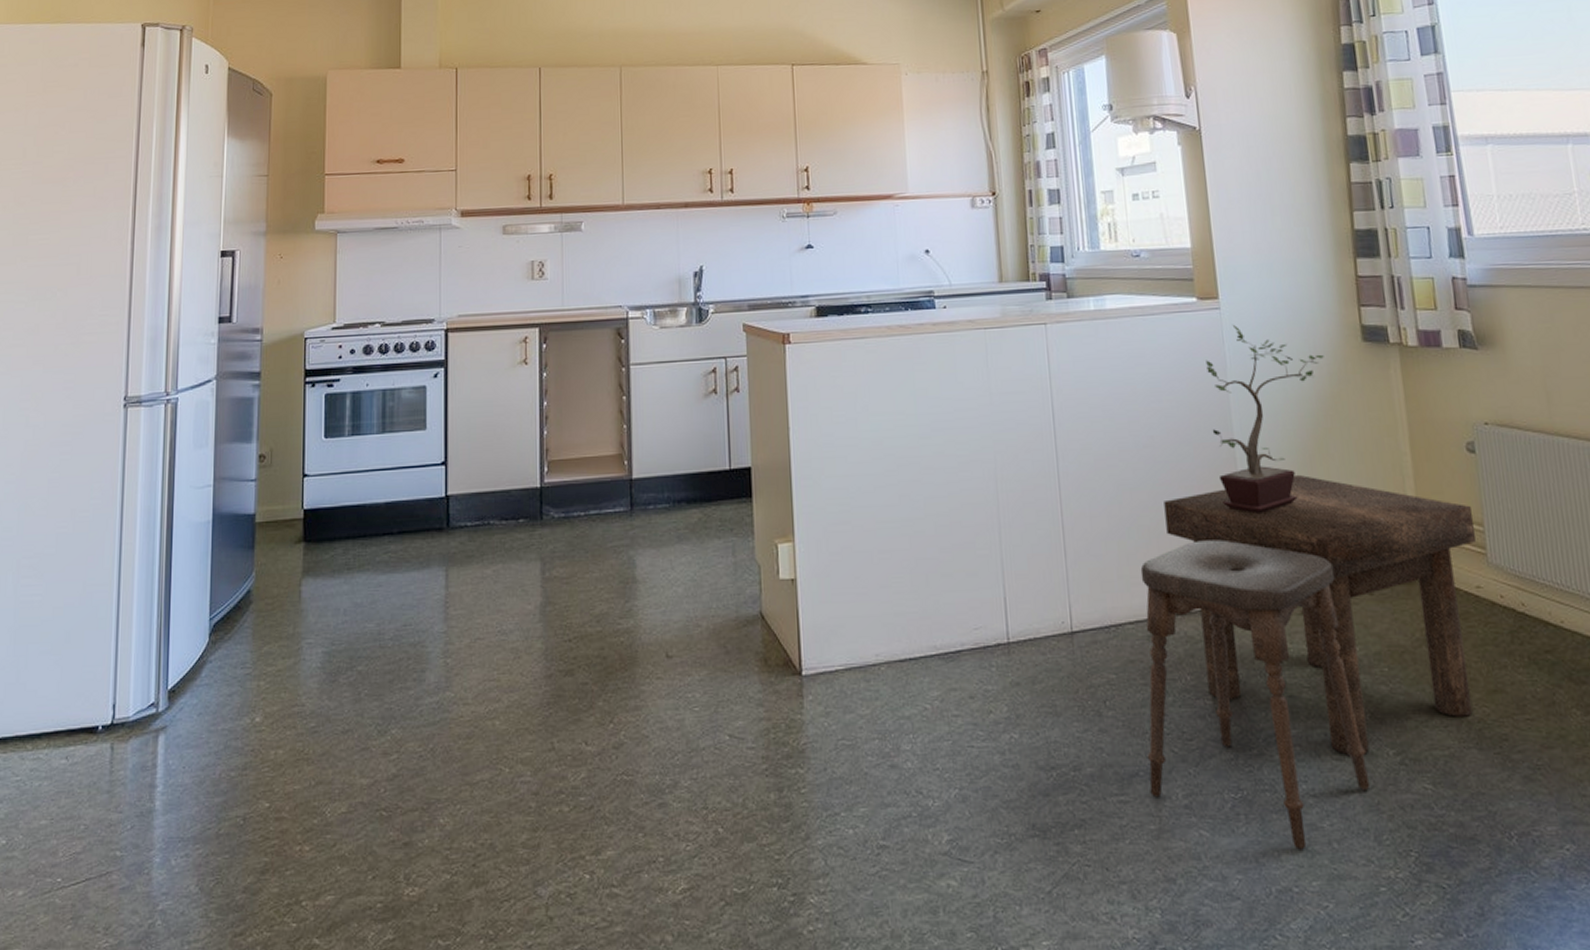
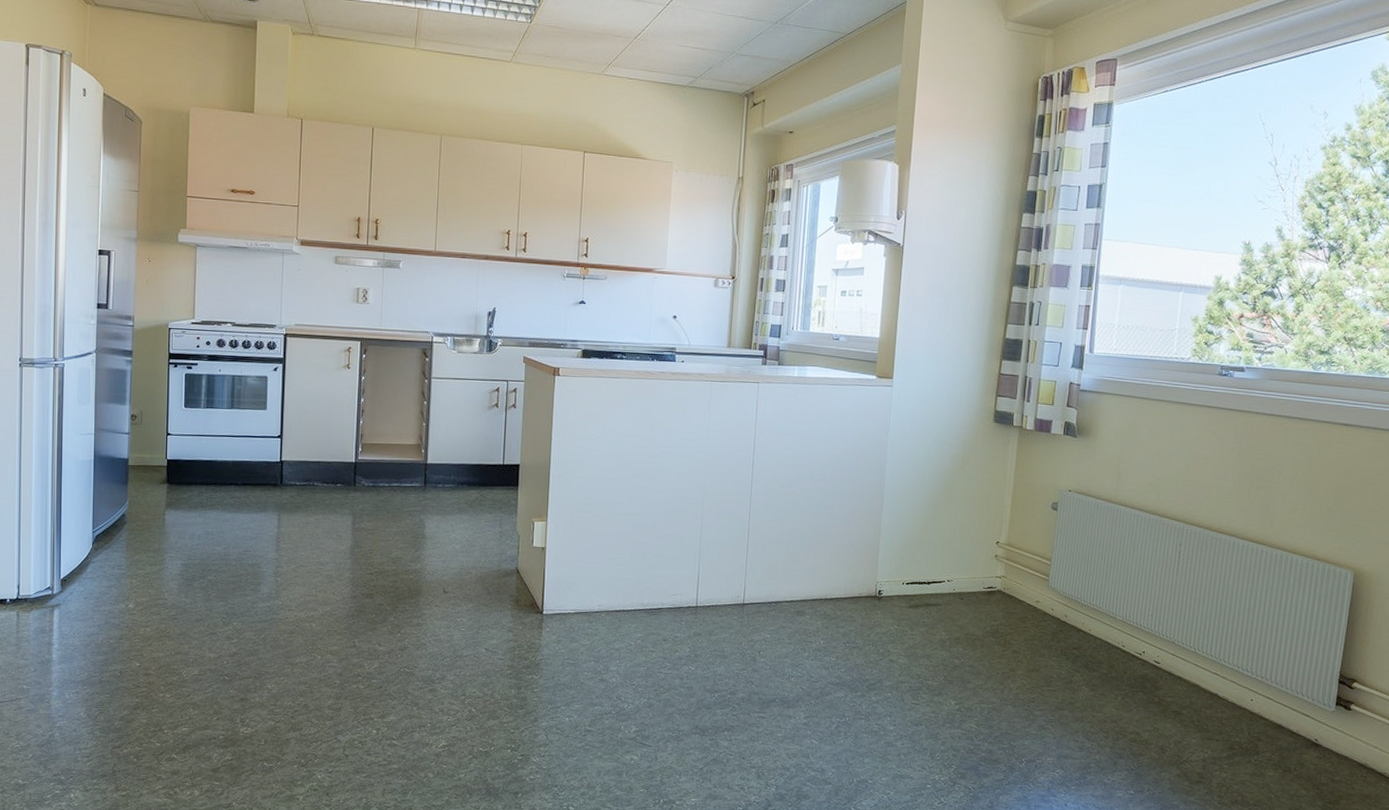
stool: present [1140,539,1371,850] -> none [781,550,939,758]
stool: present [1164,474,1476,755] -> none [824,512,1045,702]
potted plant: present [1206,324,1324,514] -> none [867,399,963,536]

